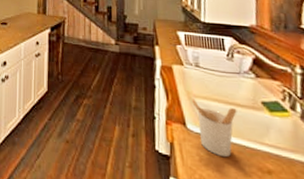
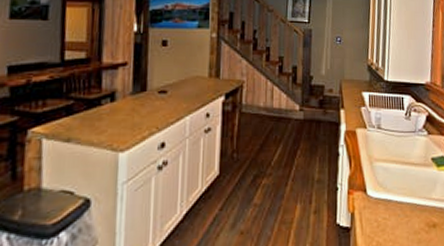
utensil holder: present [192,98,237,158] -> none [373,163,411,219]

